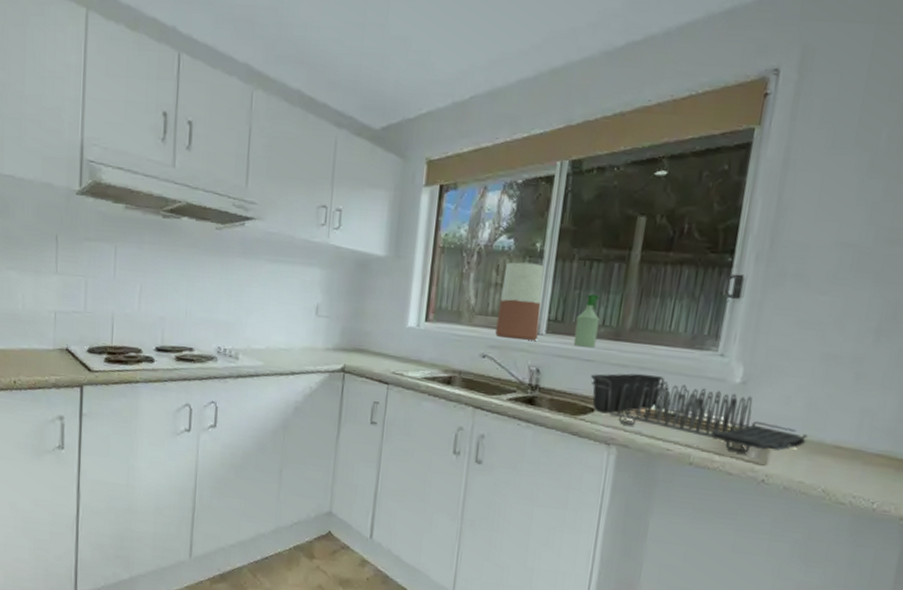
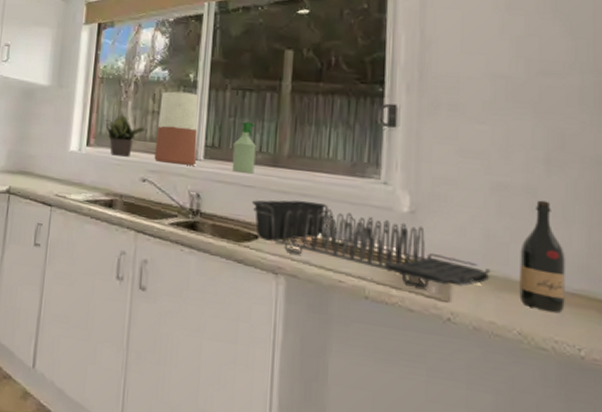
potted plant: none [444,286,488,334] -> present [104,113,146,158]
wine bottle: none [829,369,877,473] -> present [519,200,565,314]

